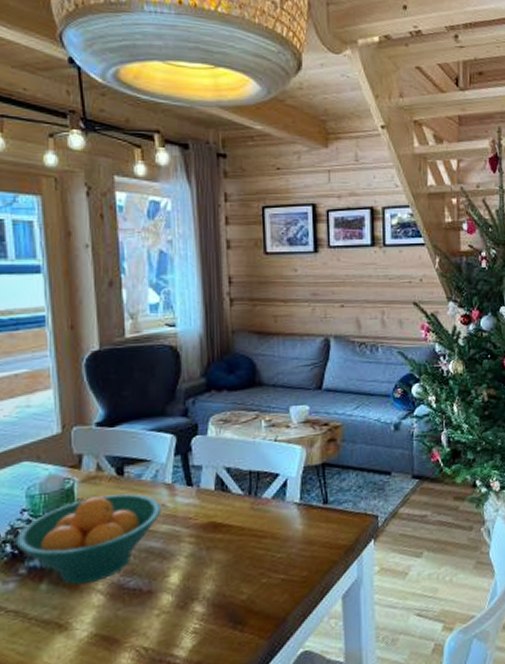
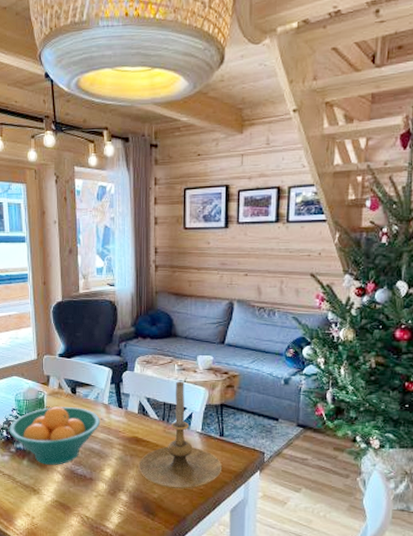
candle holder: none [218,441,329,584] -> present [138,381,223,489]

